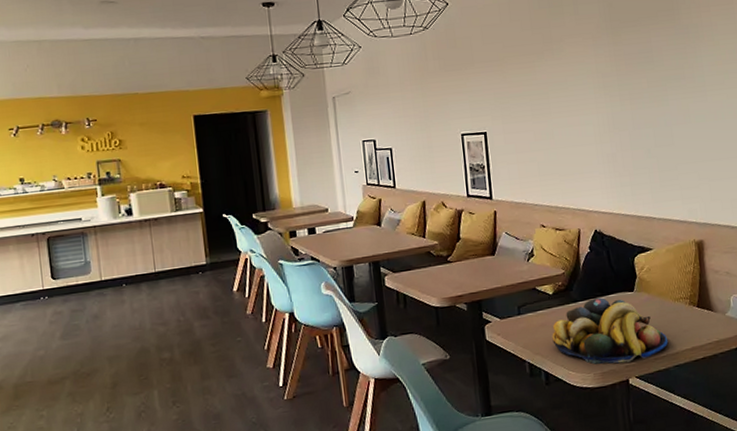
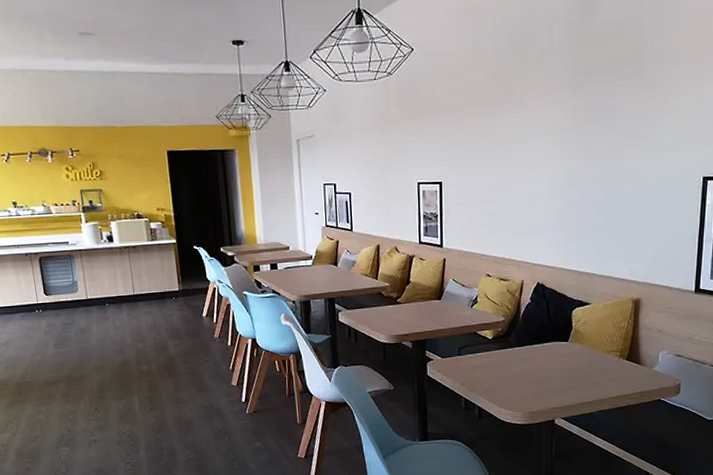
fruit bowl: present [552,297,669,364] -> none [488,345,595,405]

